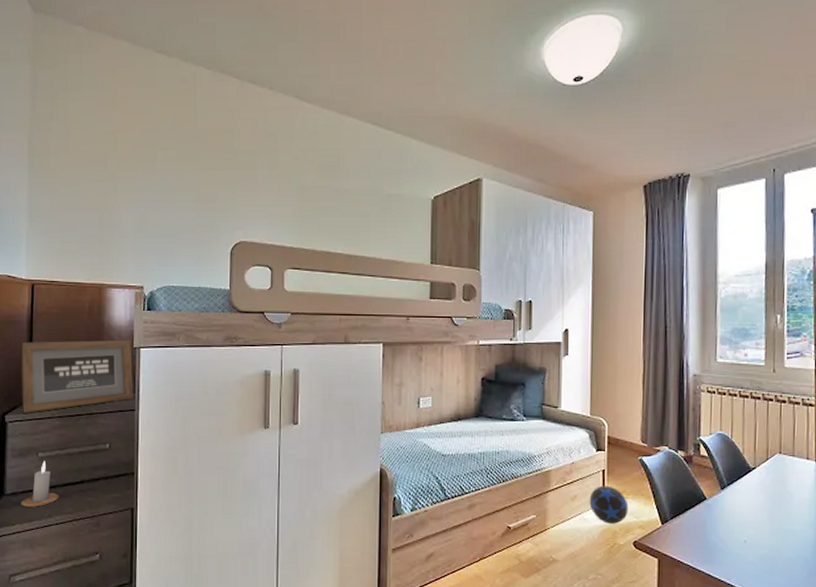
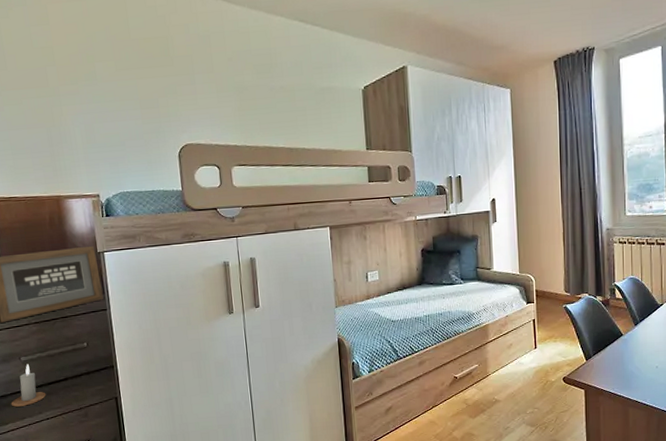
soccer ball: present [589,485,629,524] -> none [523,332,557,365]

